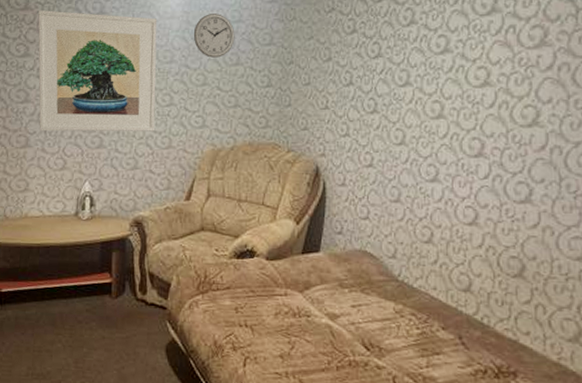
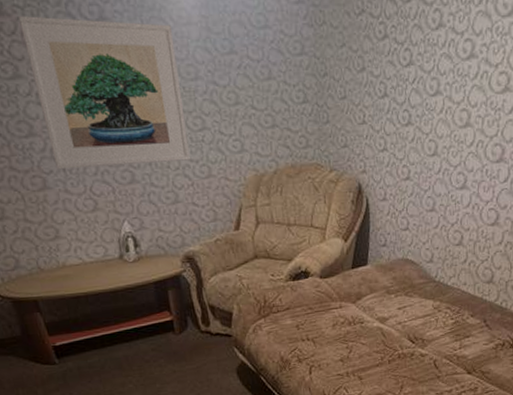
wall clock: present [193,14,235,58] -> none [216,18,264,72]

